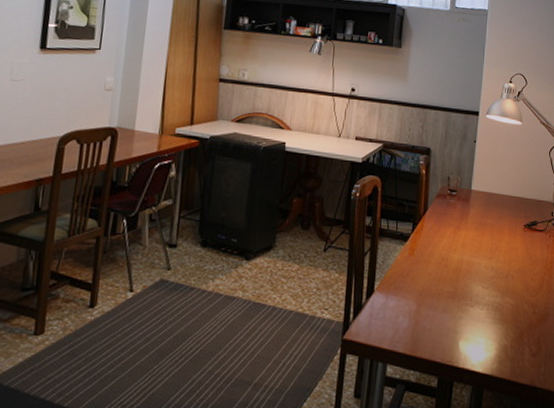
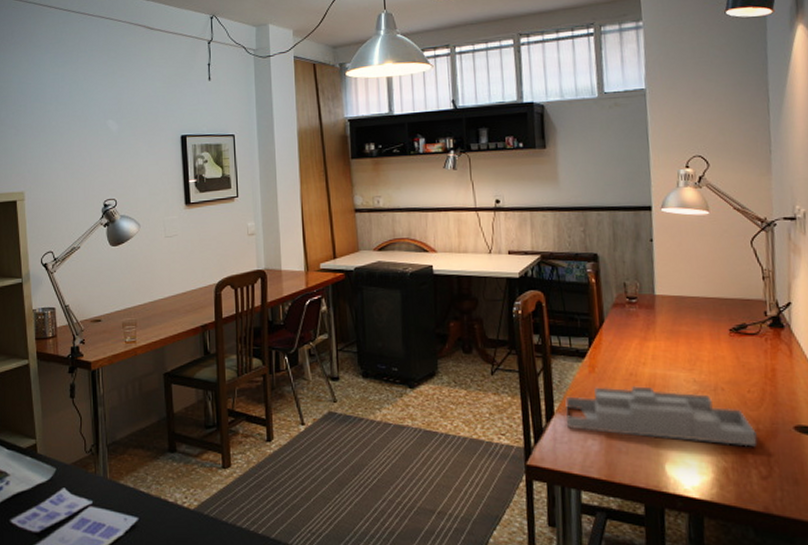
desk organizer: none [382,269,533,328] -> present [565,386,758,447]

